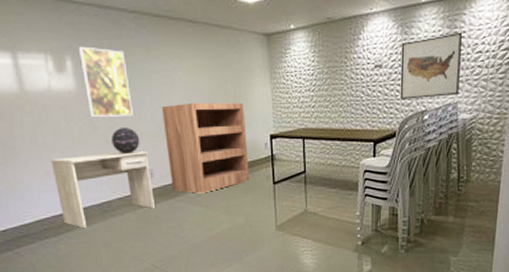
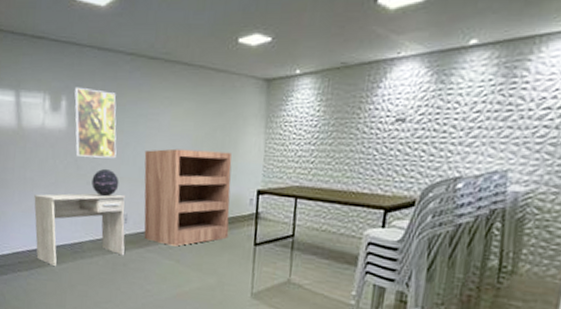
wall art: present [400,32,463,99] -> none [427,82,525,163]

